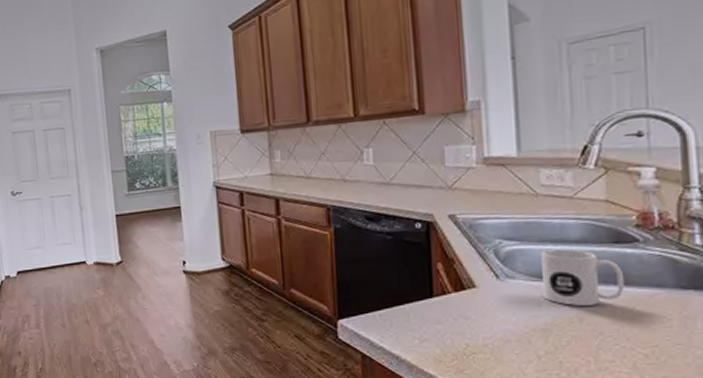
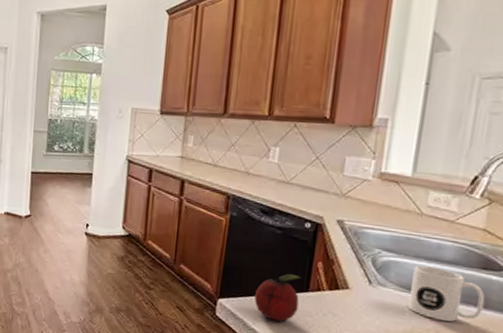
fruit: none [375,281,426,335] -> present [254,274,302,322]

